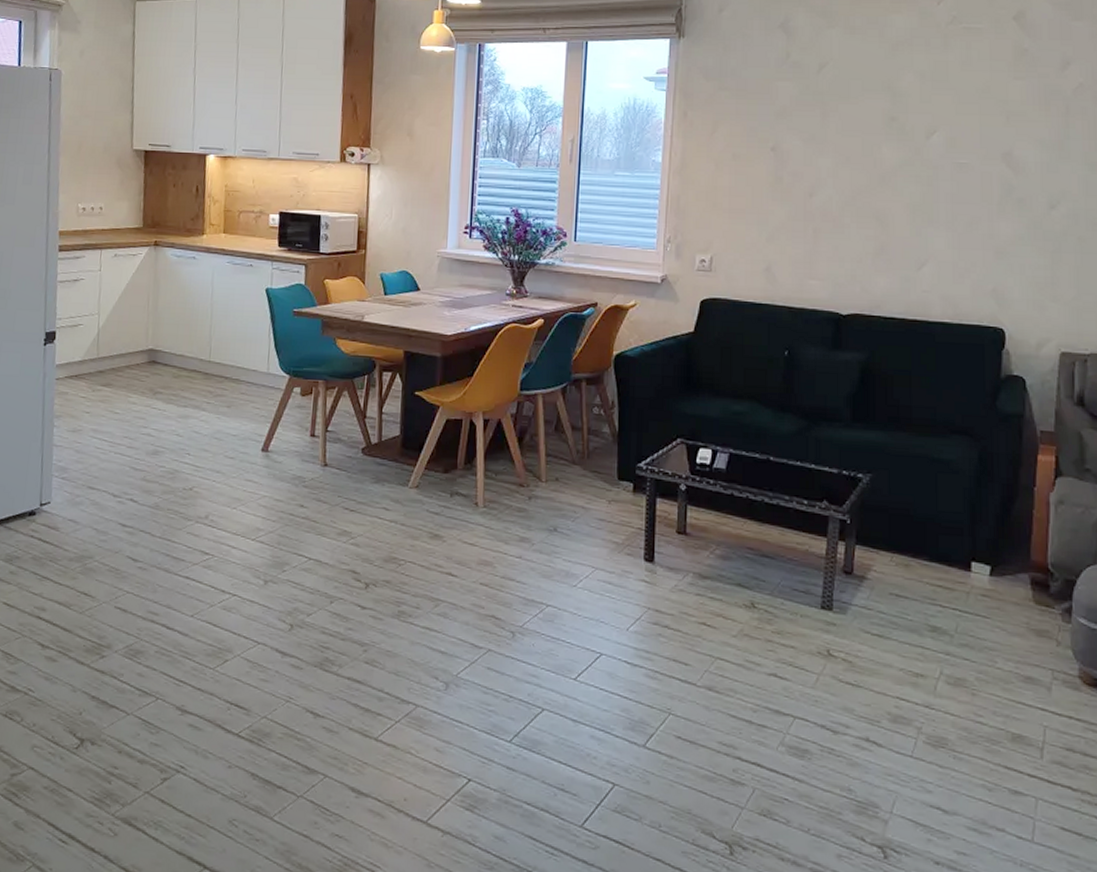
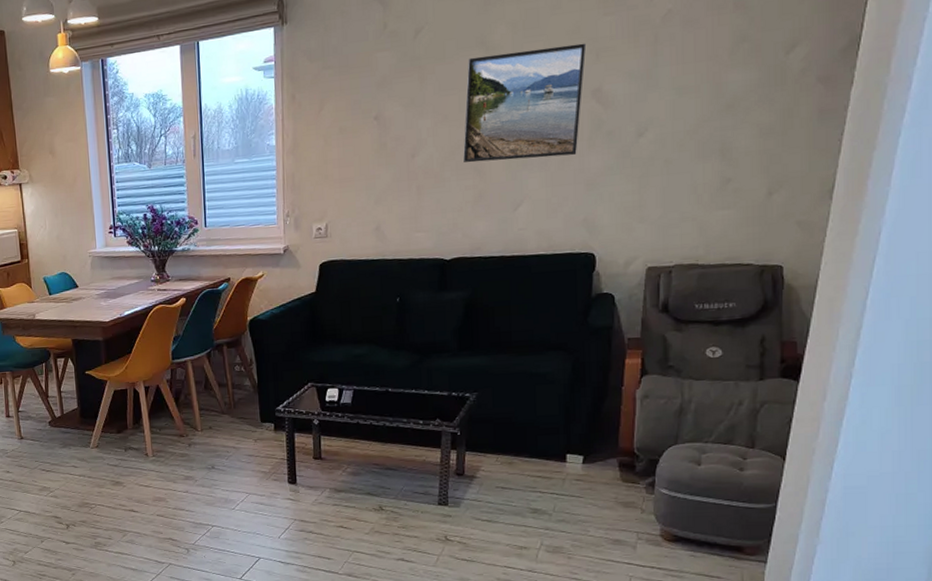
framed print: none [865,101,997,218] -> present [463,43,587,163]

